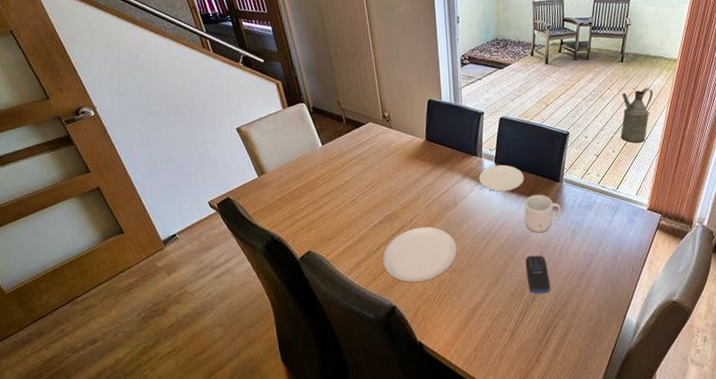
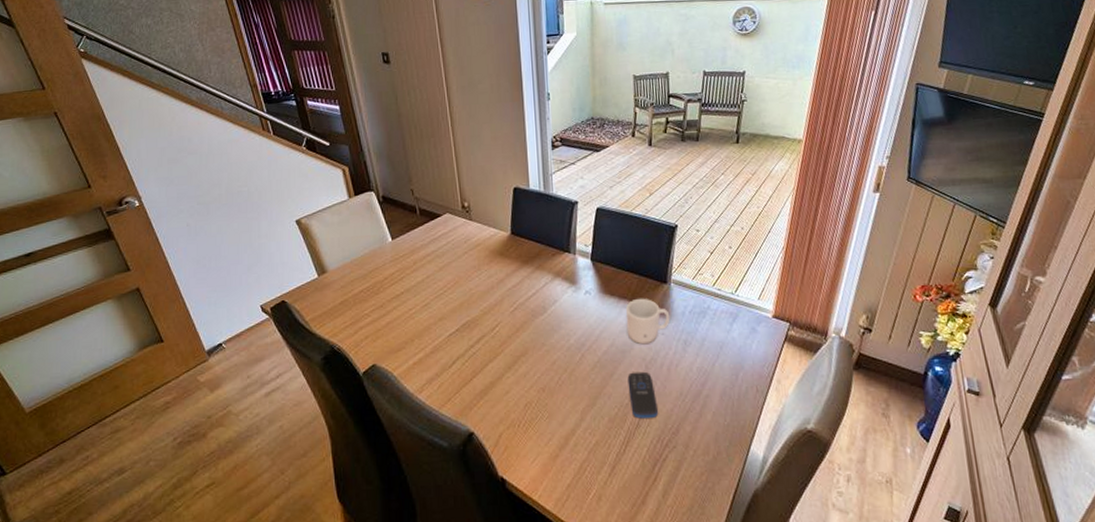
plate: present [383,226,457,283] -> none [459,336,547,404]
plate: present [479,164,524,192] -> none [572,262,626,295]
watering can: present [620,88,654,143] -> none [738,173,776,238]

